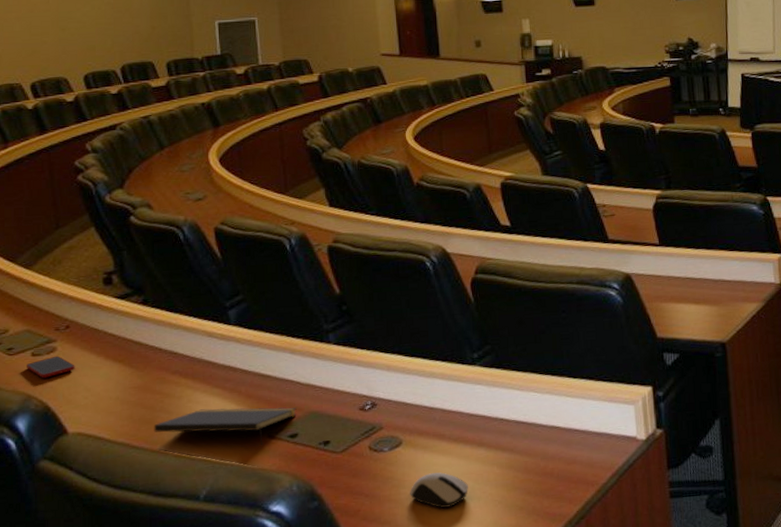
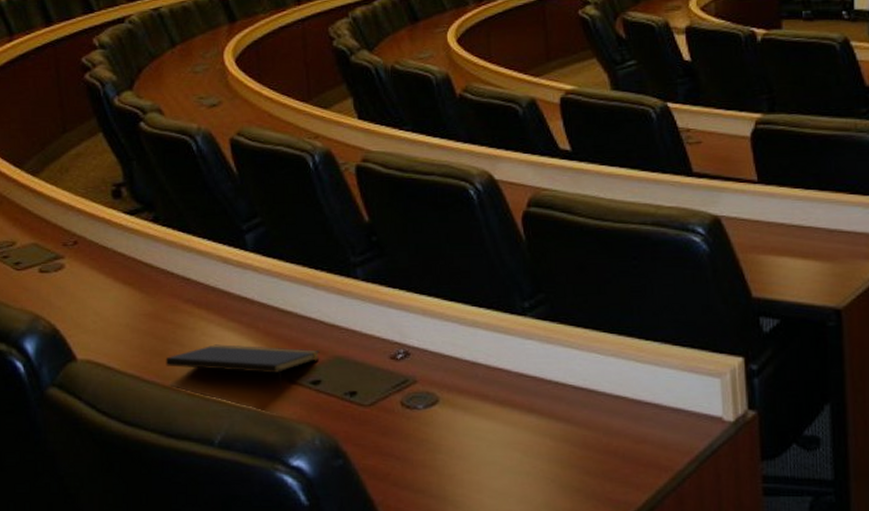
cell phone: present [27,355,75,379] -> none [34,274,84,298]
computer mouse: present [410,472,468,509] -> none [447,439,516,482]

